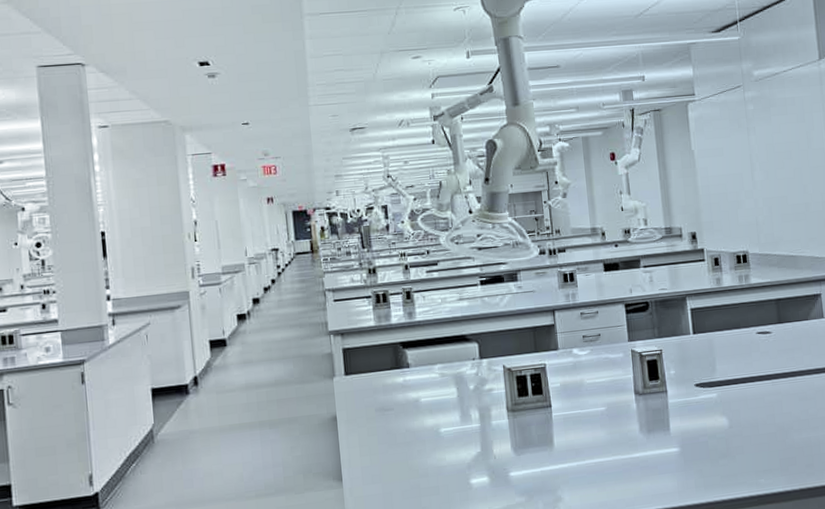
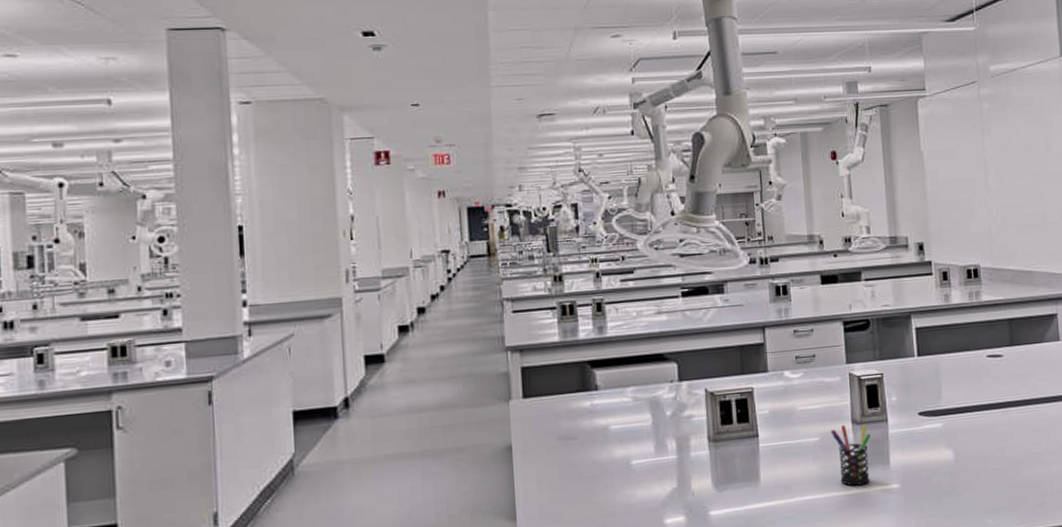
pen holder: none [616,395,652,450] -> present [831,424,871,486]

